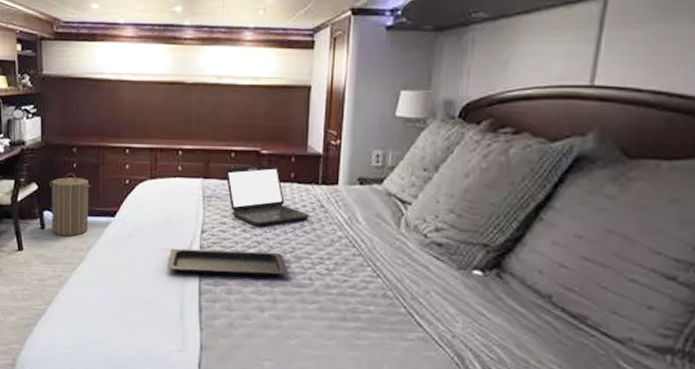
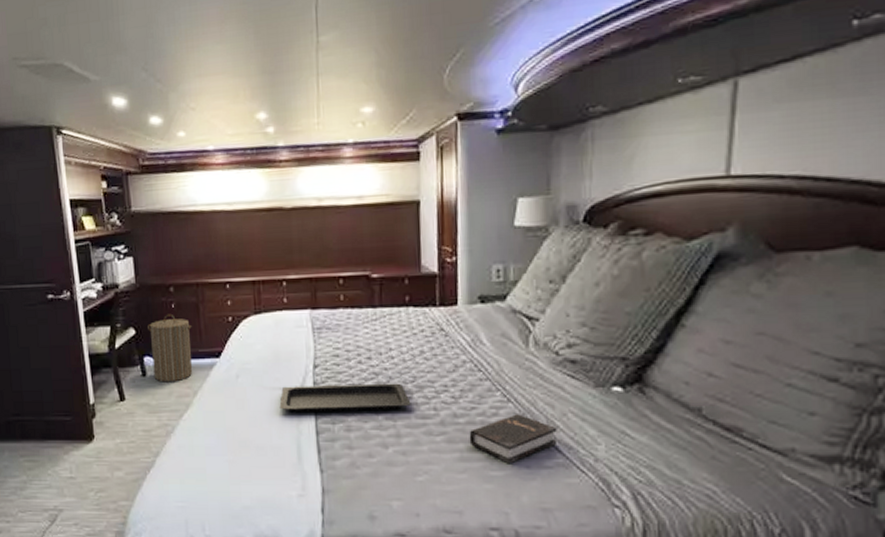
laptop: present [225,165,309,227] -> none [334,289,429,357]
hardback book: none [339,289,420,335] -> present [469,414,558,464]

